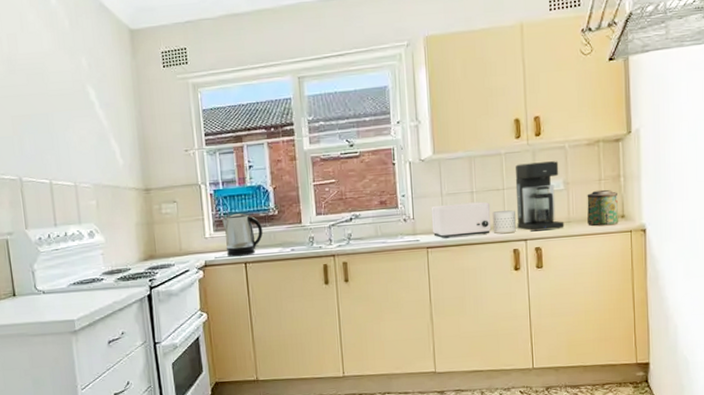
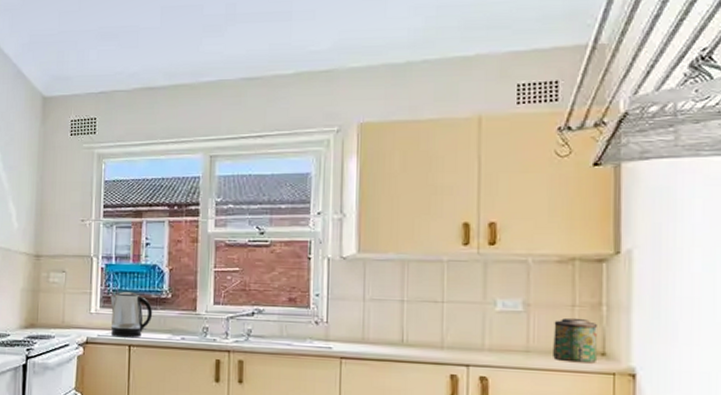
toaster: present [431,201,492,239] -> none [348,310,425,352]
mug: present [492,210,516,234] -> none [425,327,456,355]
coffee maker: present [515,161,565,232] -> none [457,275,521,359]

